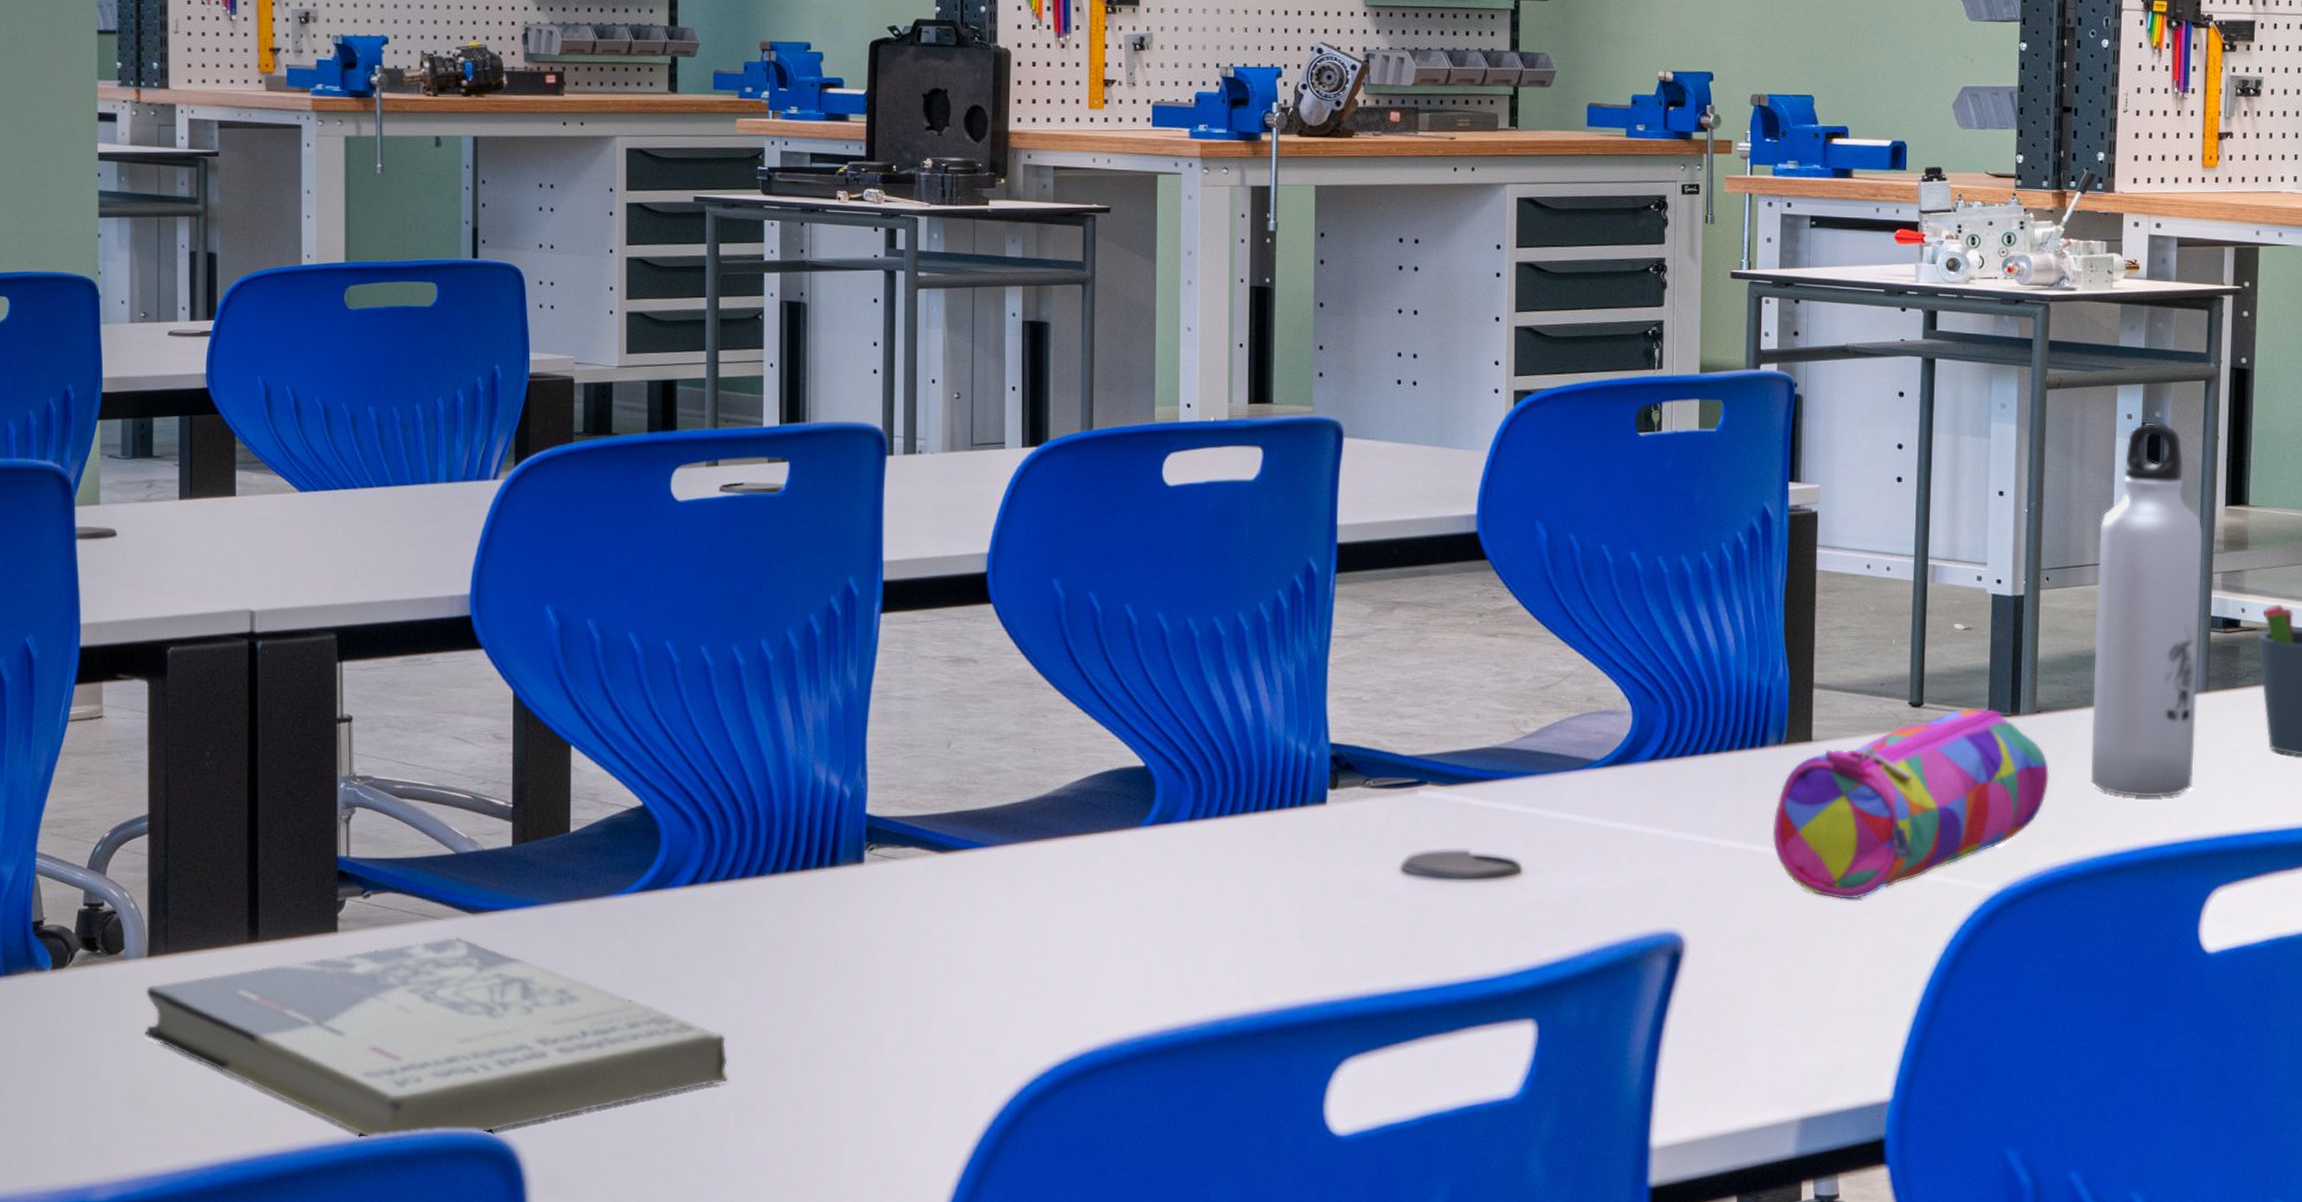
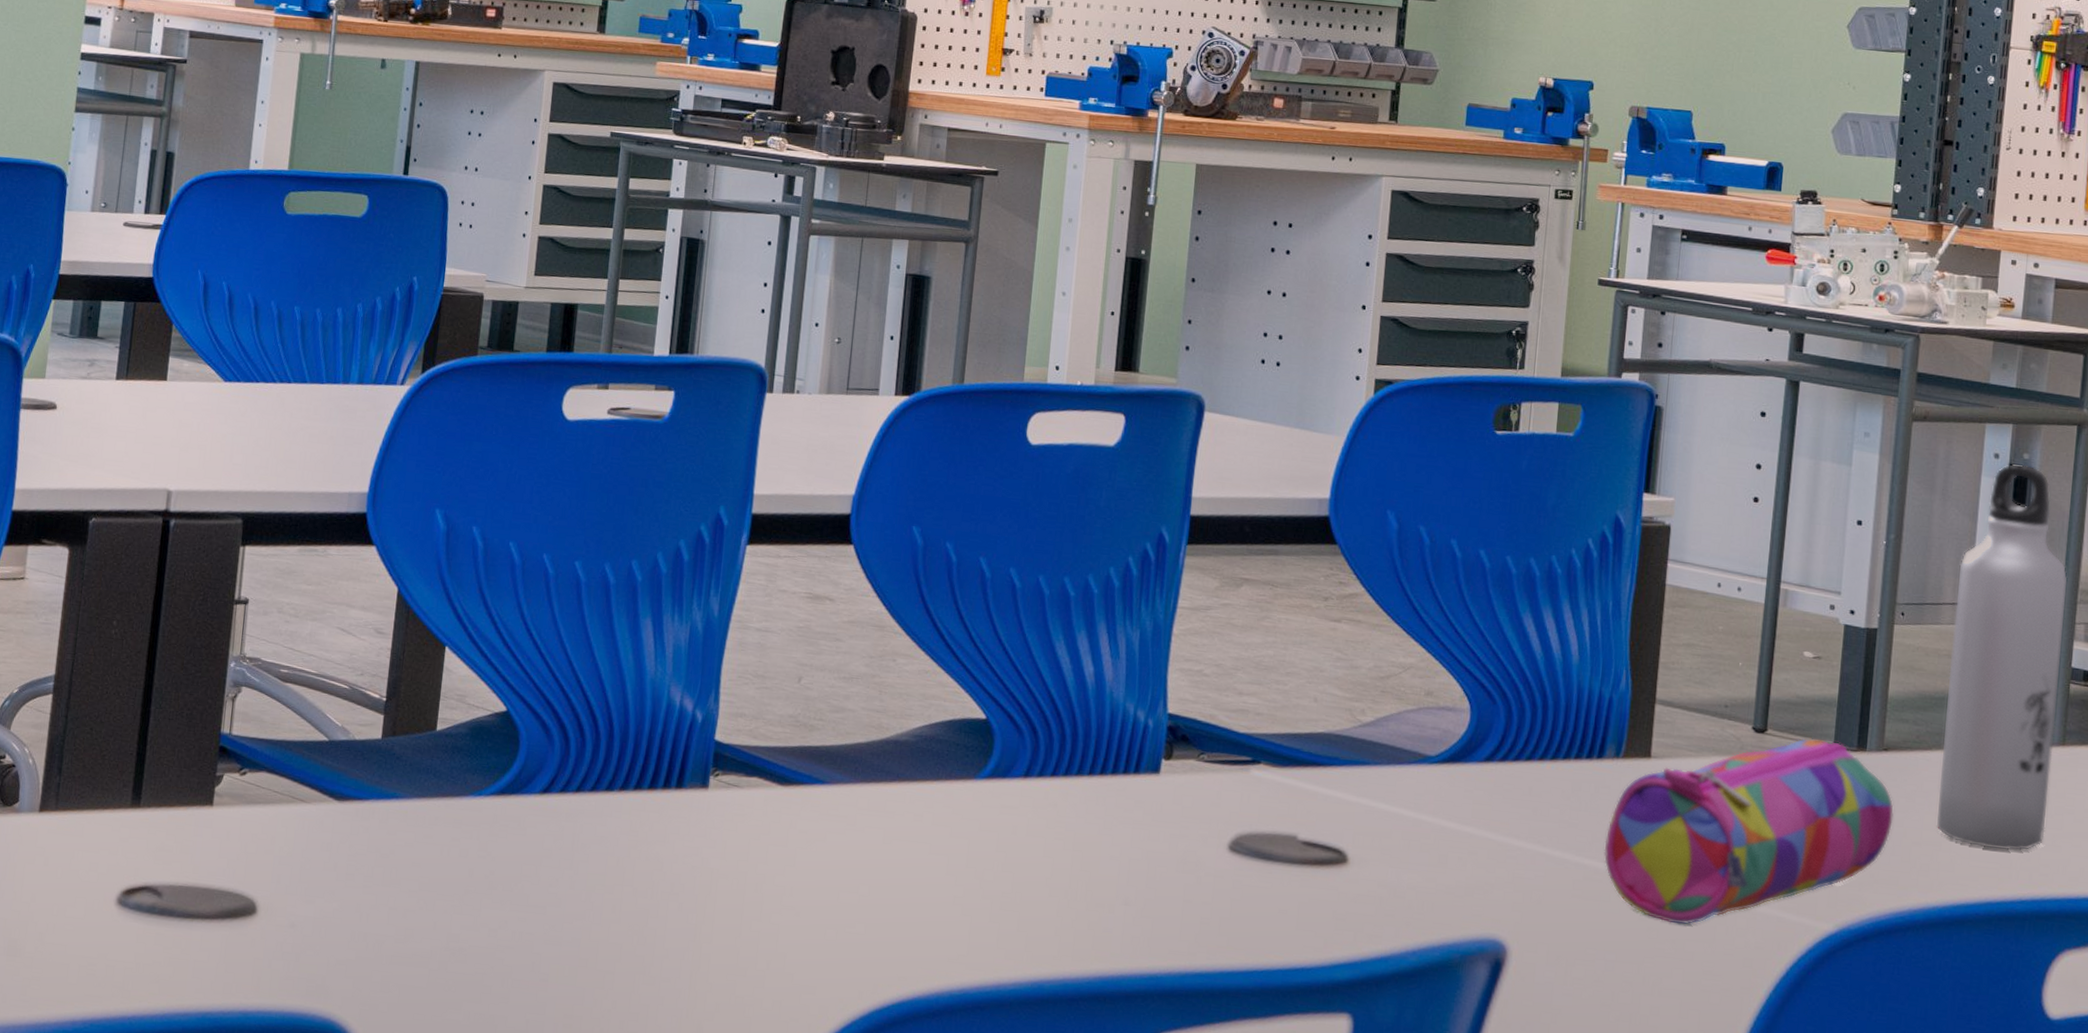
book: present [143,936,729,1139] -> none [27,821,562,1017]

